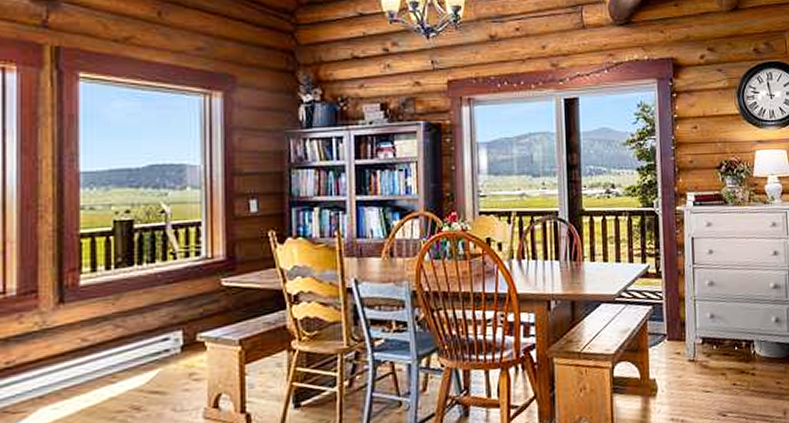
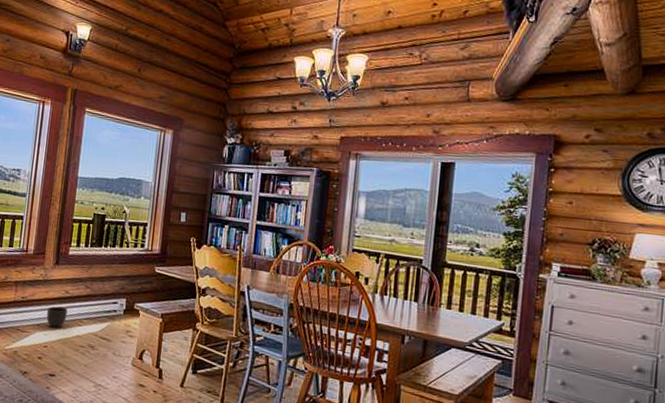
planter: none [52,362,89,396] -> present [46,306,68,328]

